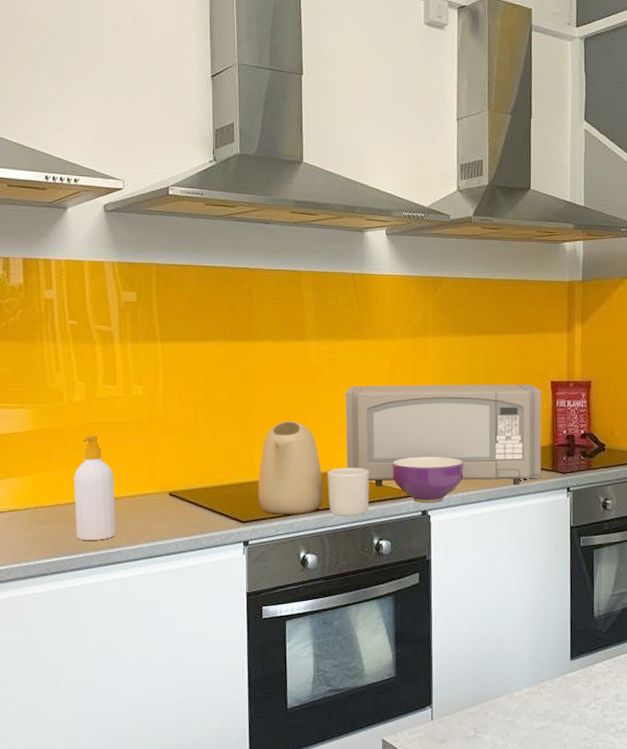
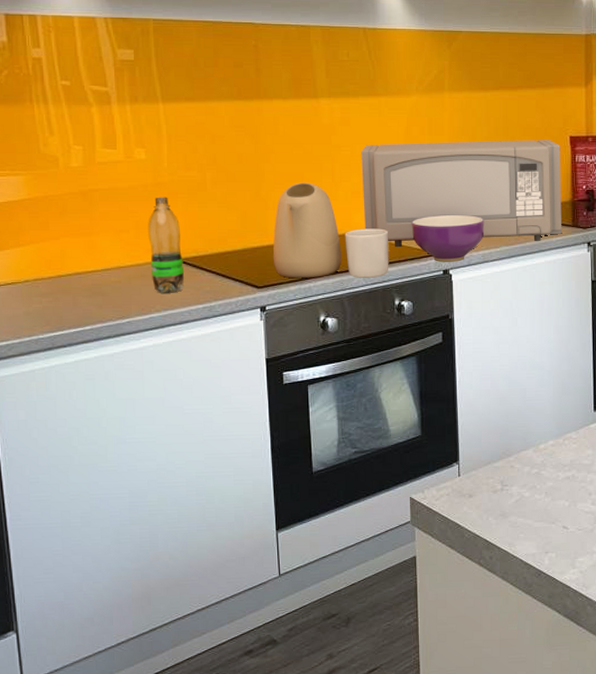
soap bottle: present [73,435,116,541] -> none [75,202,124,312]
bottle: none [141,431,174,525] -> present [148,197,185,293]

